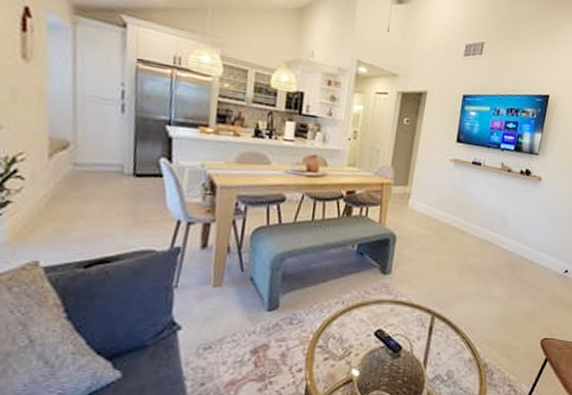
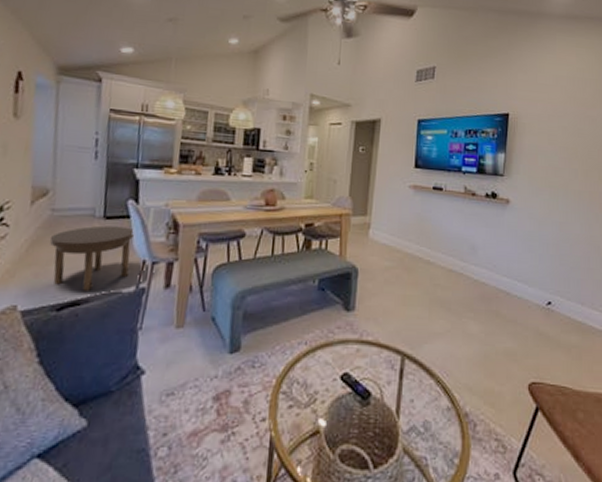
side table: none [72,183,169,249] -> present [49,225,135,291]

